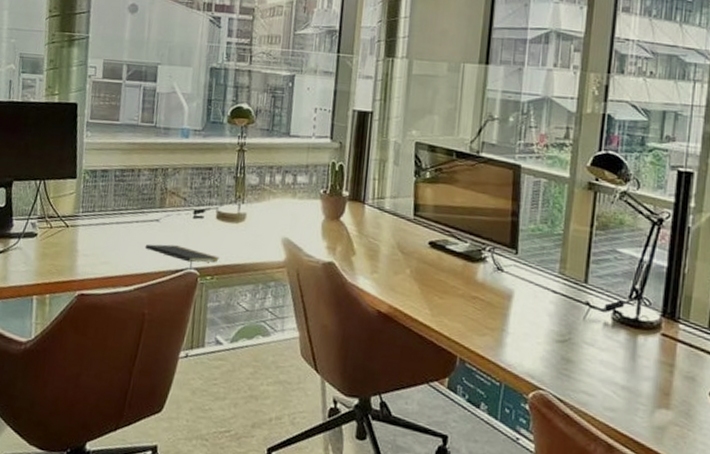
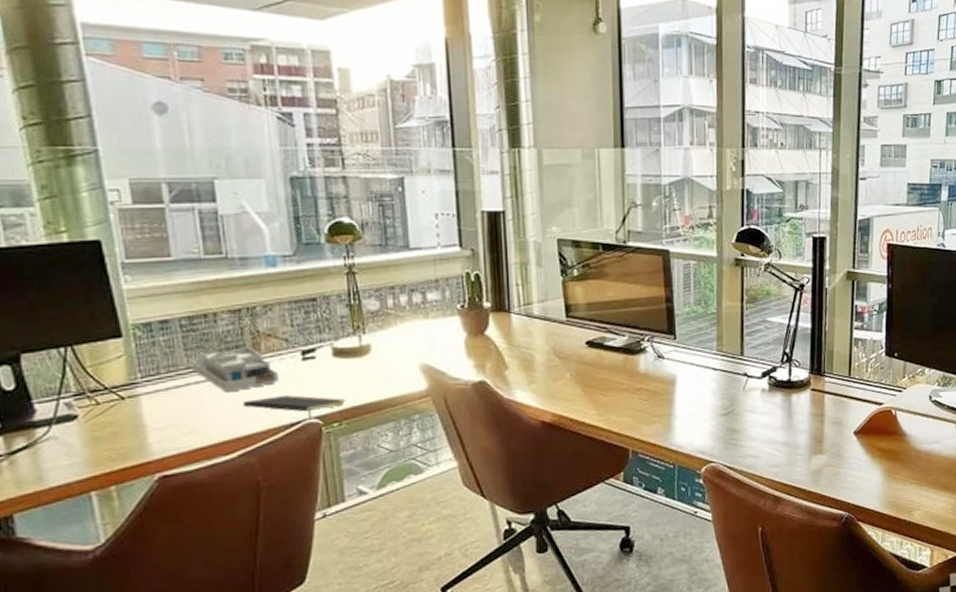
desk organizer: none [116,198,175,235] -> present [191,347,280,393]

